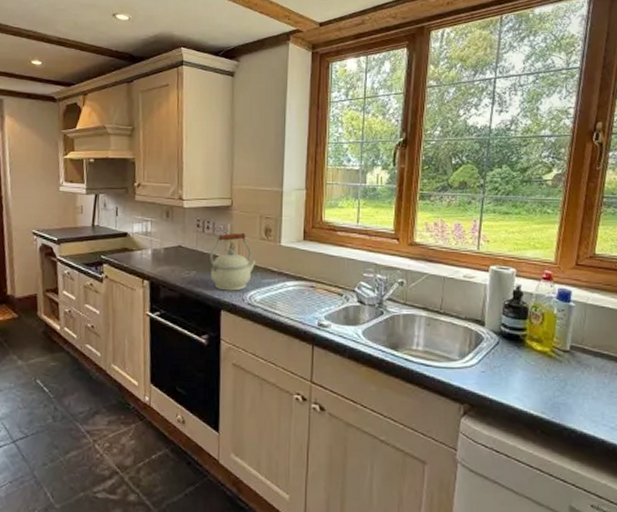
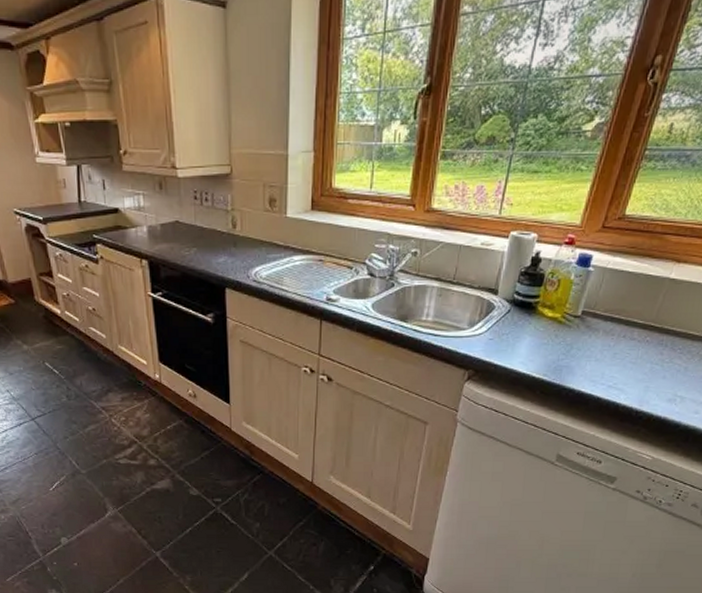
kettle: present [210,232,256,291] -> none [210,203,261,268]

